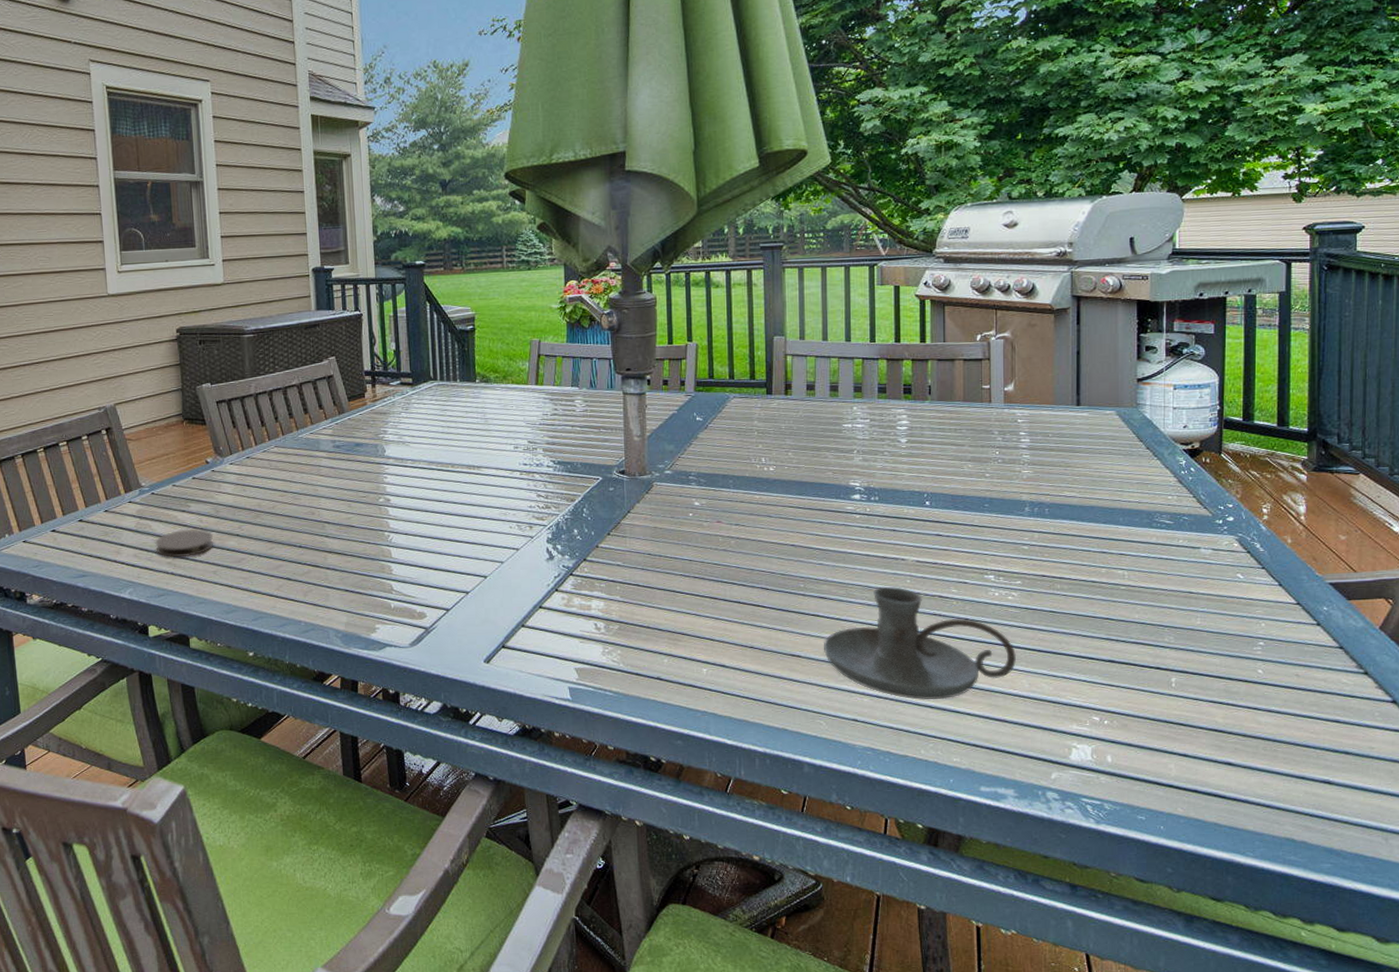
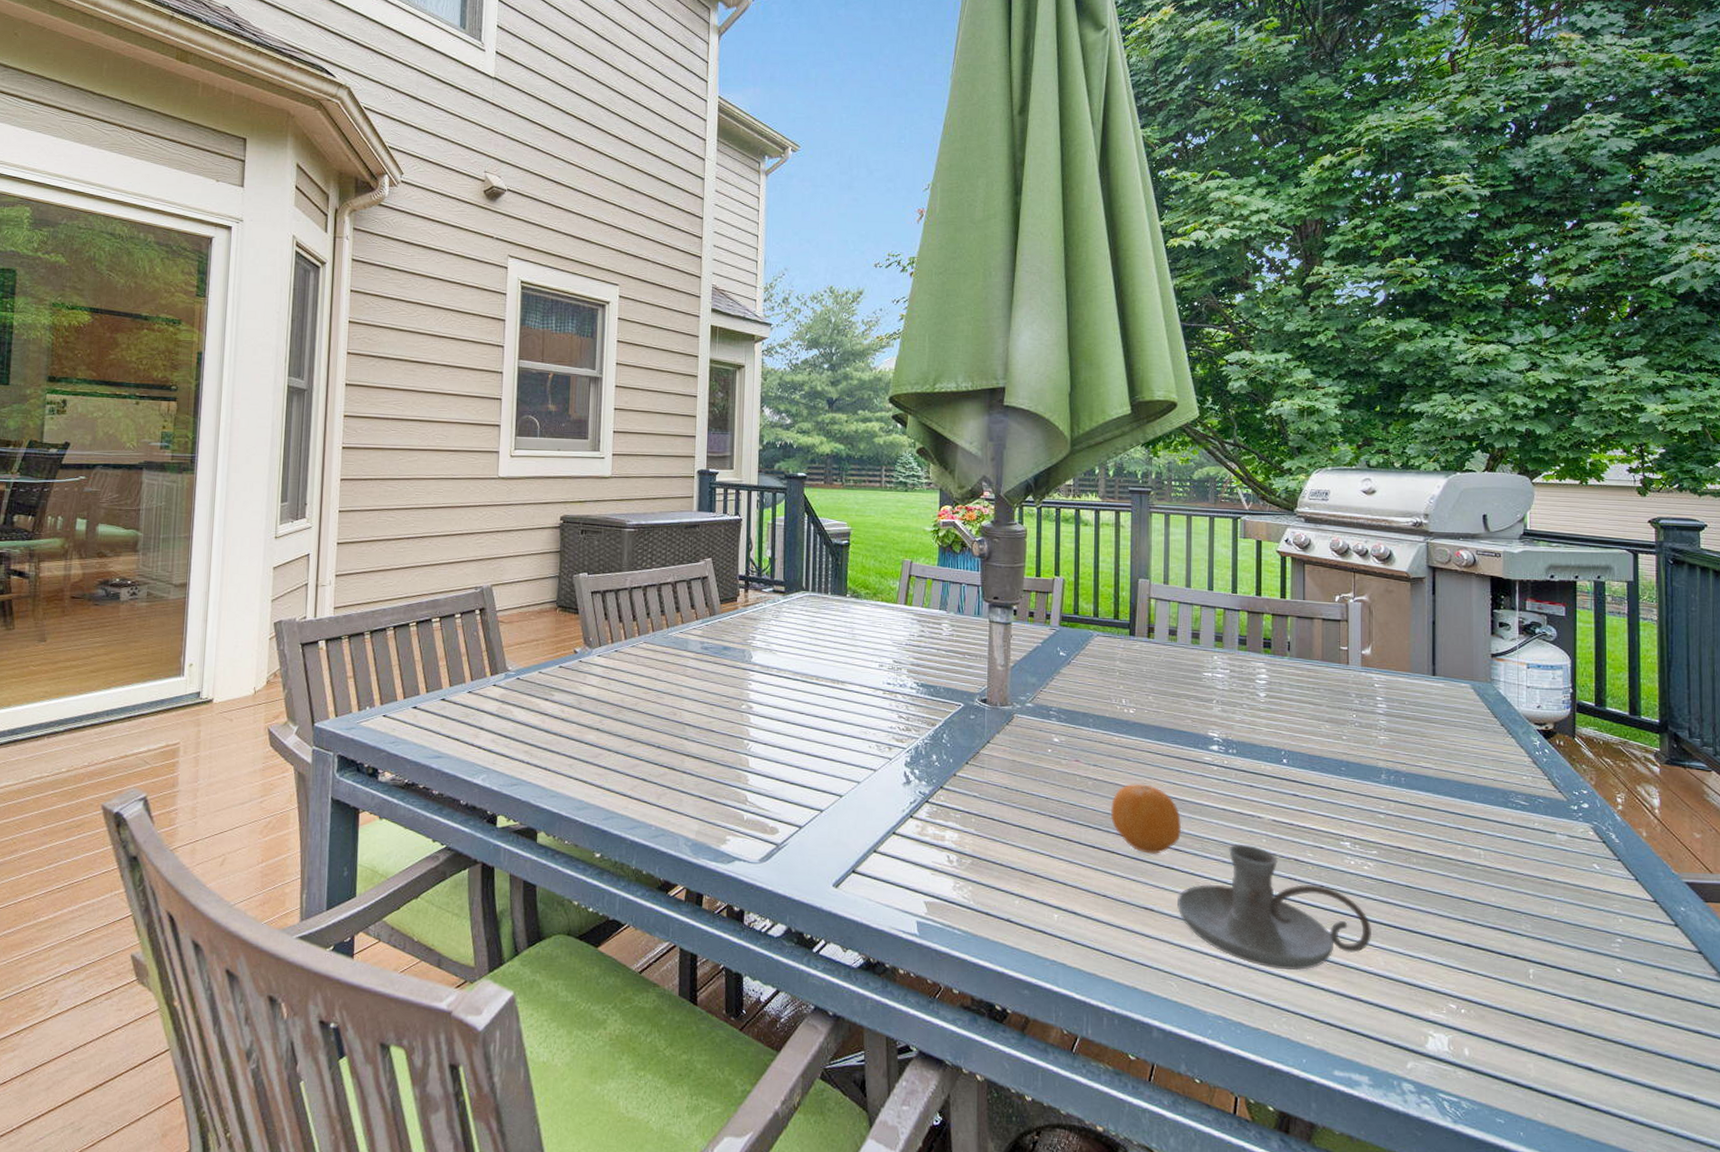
coaster: present [155,528,213,558] -> none [514,718,573,748]
fruit: none [754,538,825,604] -> present [1110,784,1181,854]

